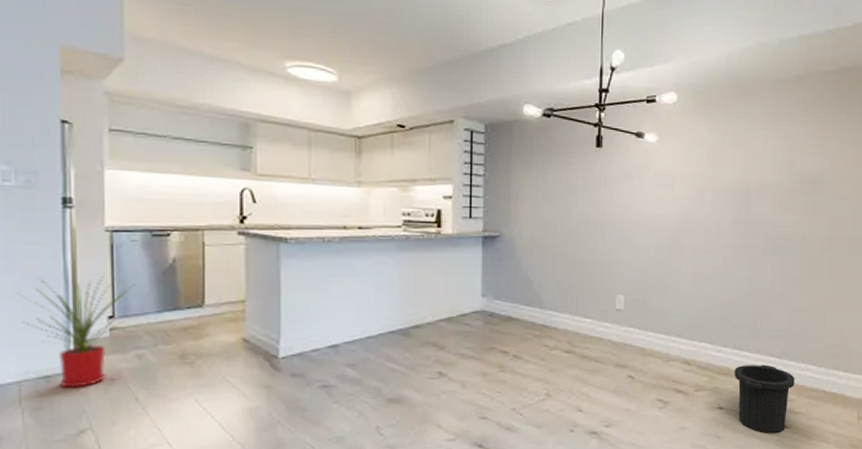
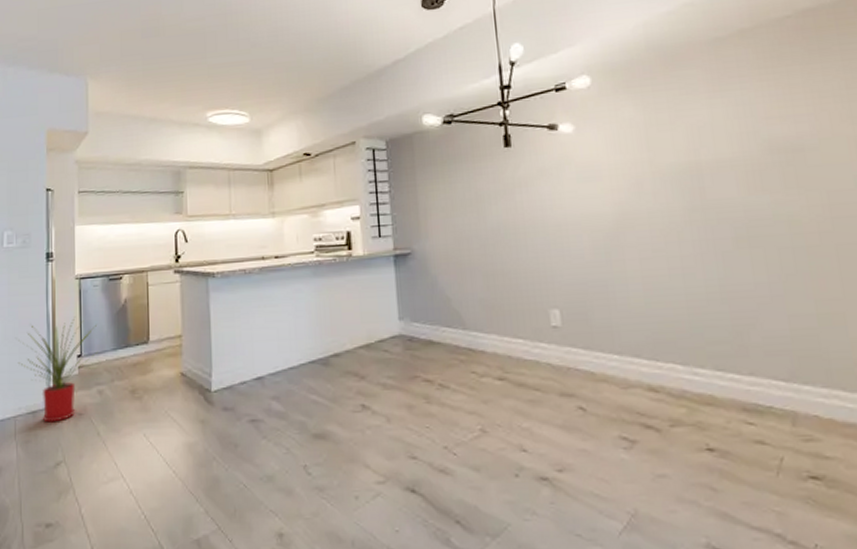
trash can: present [734,364,795,434] -> none [721,390,817,488]

